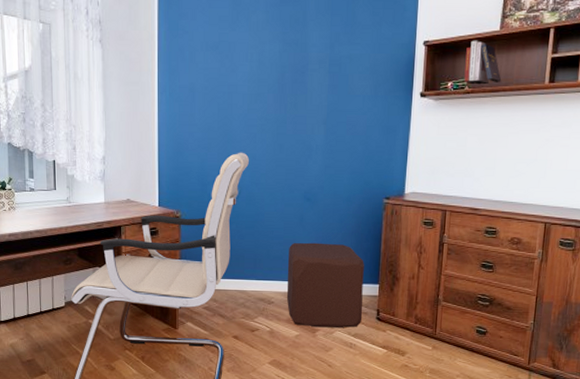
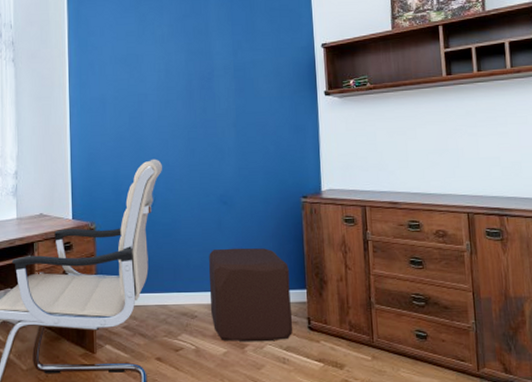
books: present [464,40,502,85] -> none [363,40,401,81]

